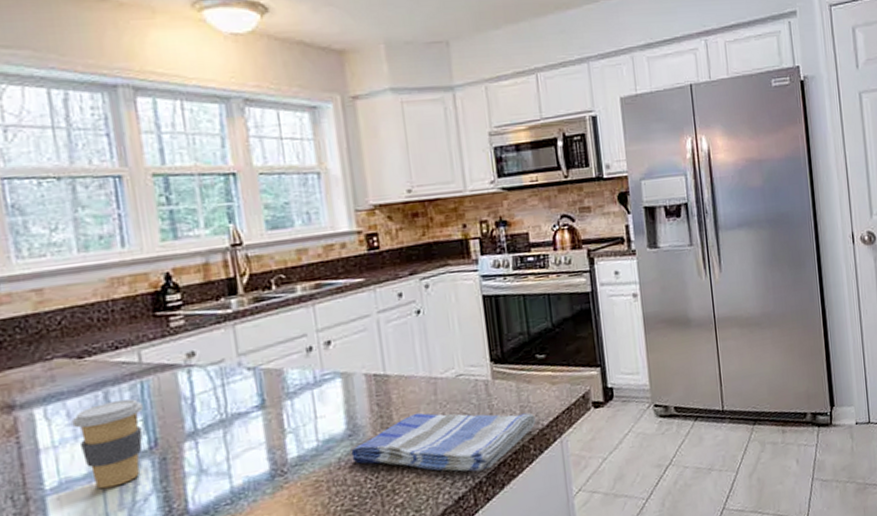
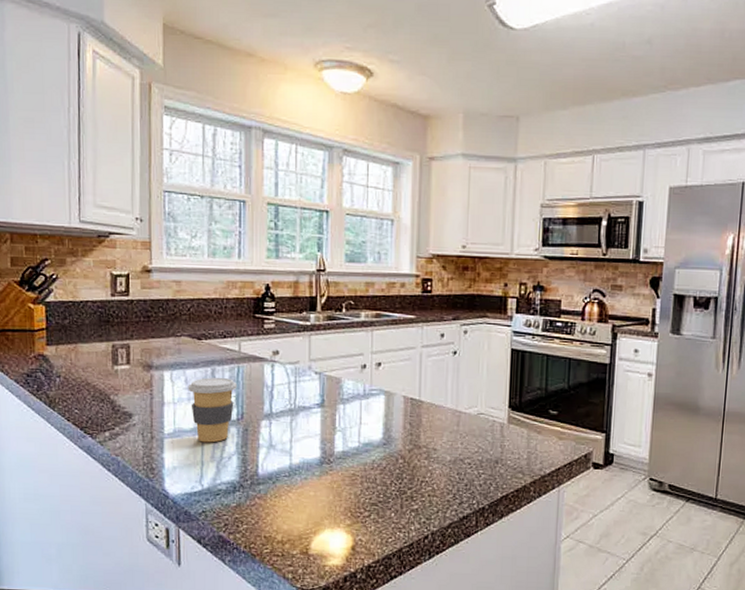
dish towel: present [351,412,536,472] -> none [383,438,540,499]

